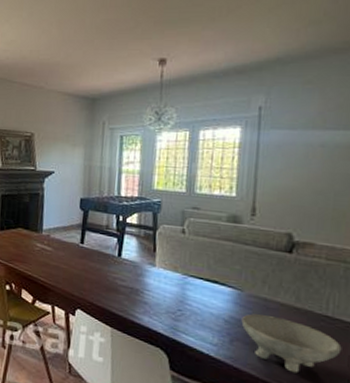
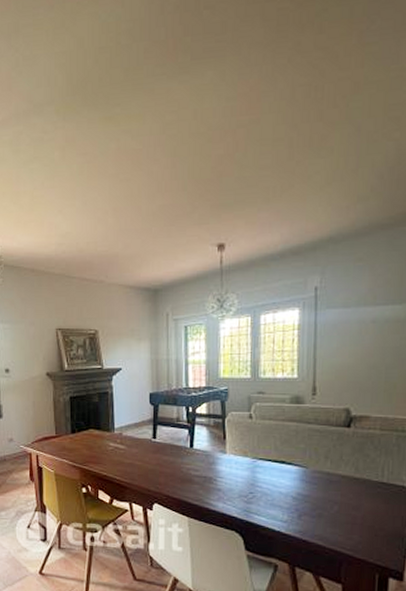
bowl: present [241,314,342,374] -> none [307,488,396,538]

